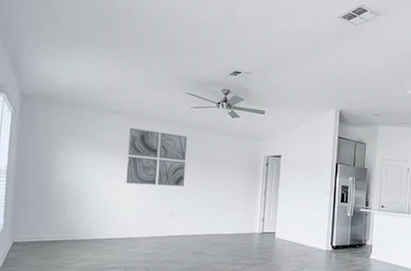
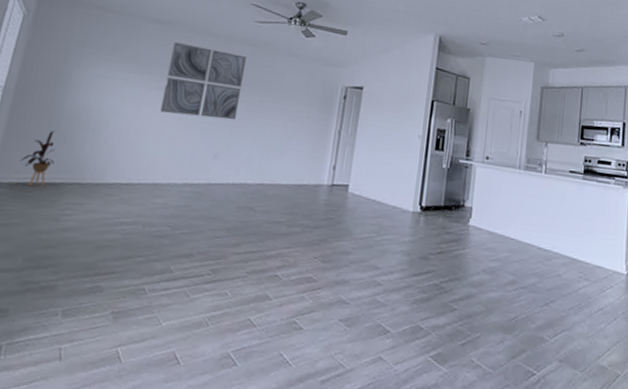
house plant: none [28,202,54,244] -> present [20,131,55,187]

